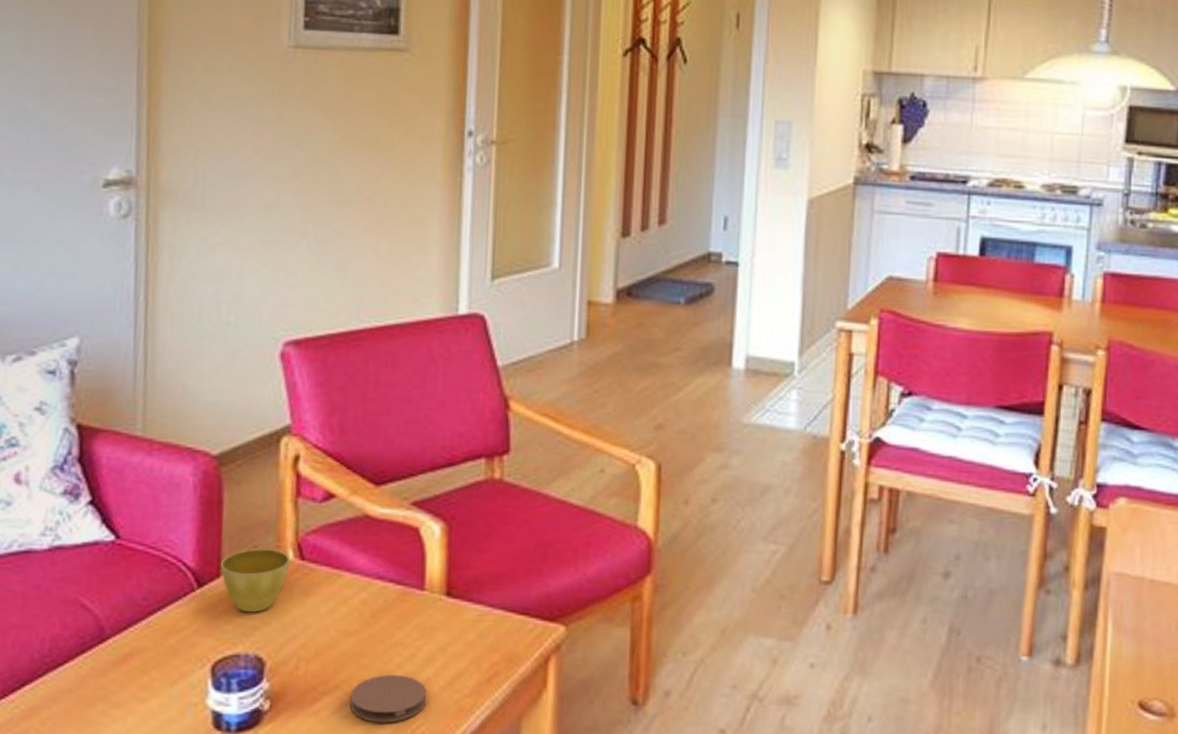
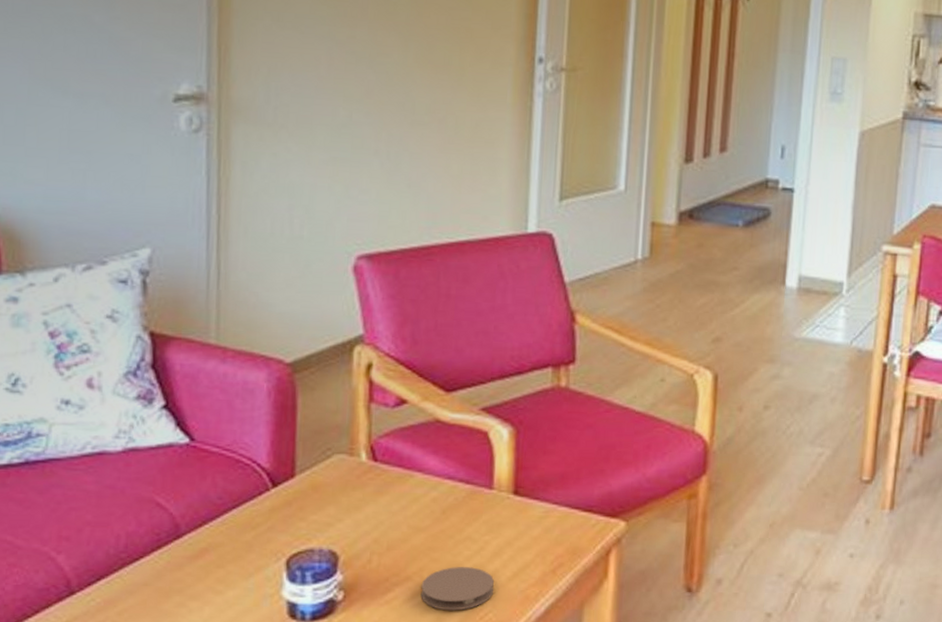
flower pot: present [220,549,290,613] -> none [294,451,363,511]

